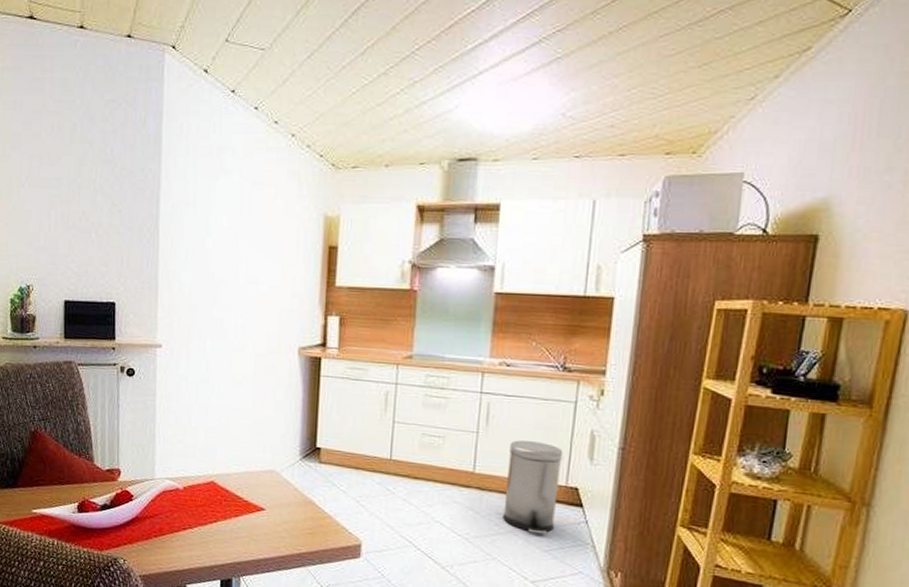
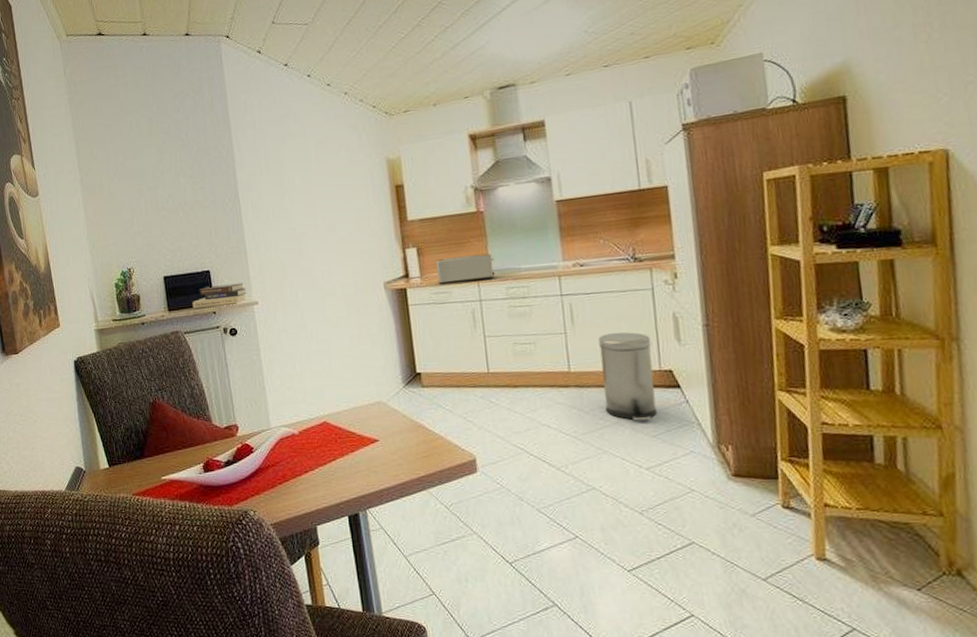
books: none [91,319,151,343] -> present [192,282,246,309]
toaster: none [355,332,418,364] -> present [435,252,496,285]

